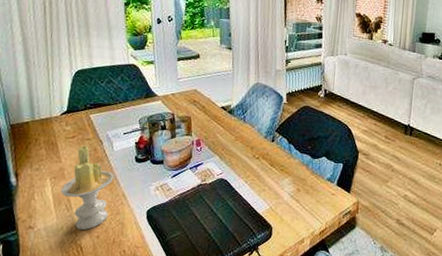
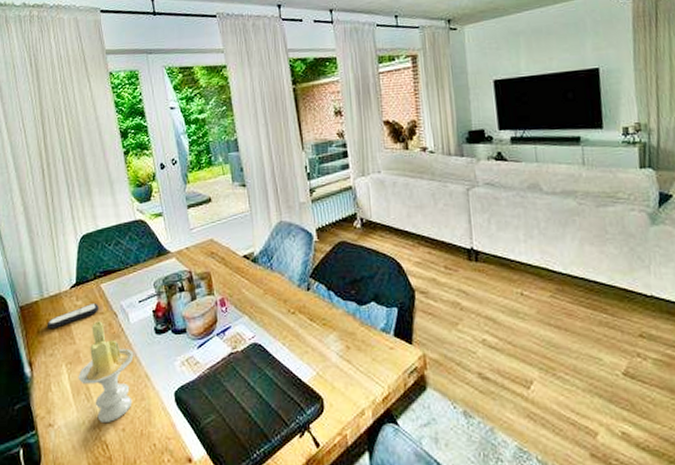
remote control: none [35,129,86,147] -> present [46,302,98,328]

